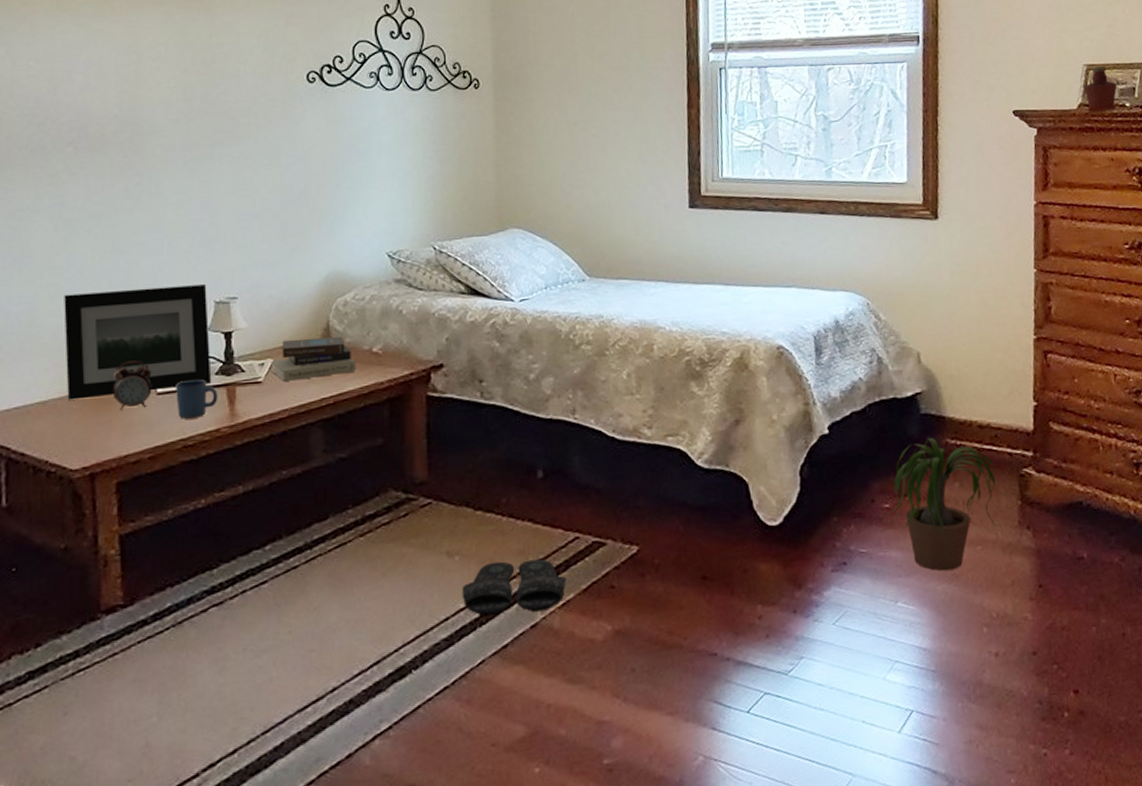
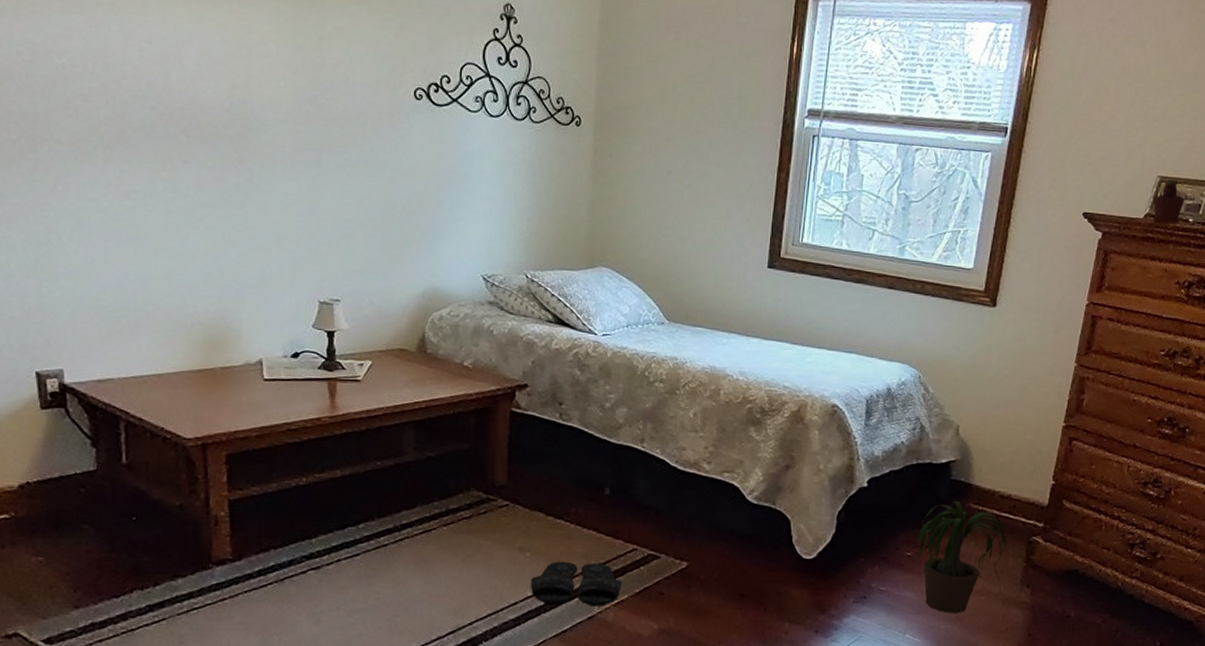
picture frame: present [64,284,212,400] -> none [177,278,315,377]
alarm clock: present [112,360,152,410] -> none [223,346,260,391]
mug: present [176,378,218,419] -> none [281,370,320,406]
books: present [271,336,356,381] -> none [369,345,448,383]

